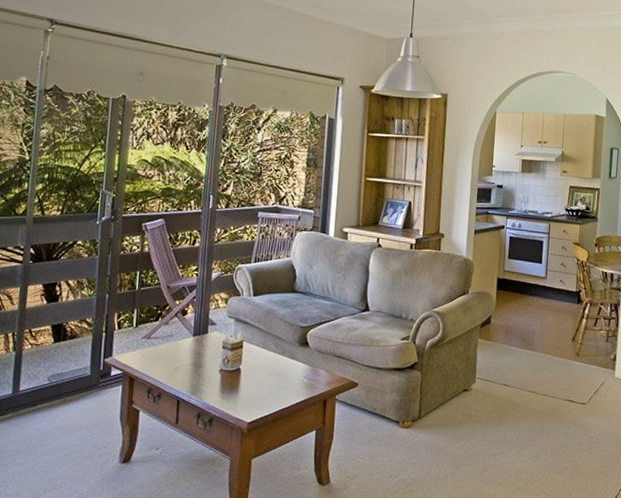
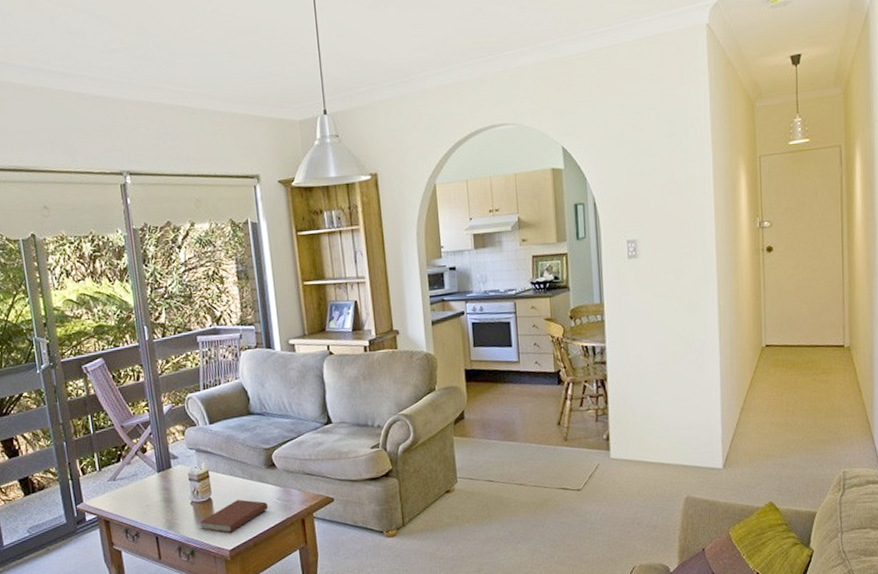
book: none [223,373,294,405] -> present [199,499,268,533]

